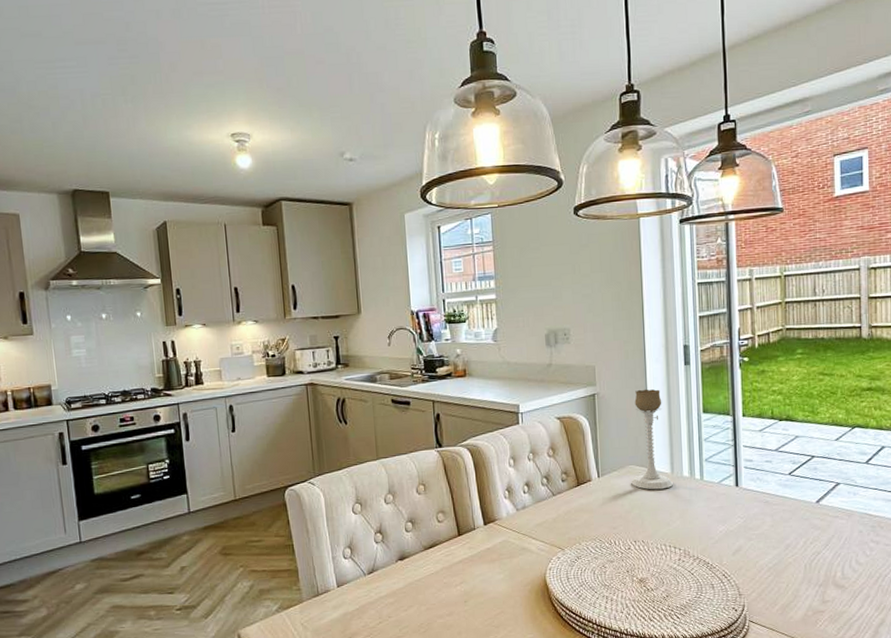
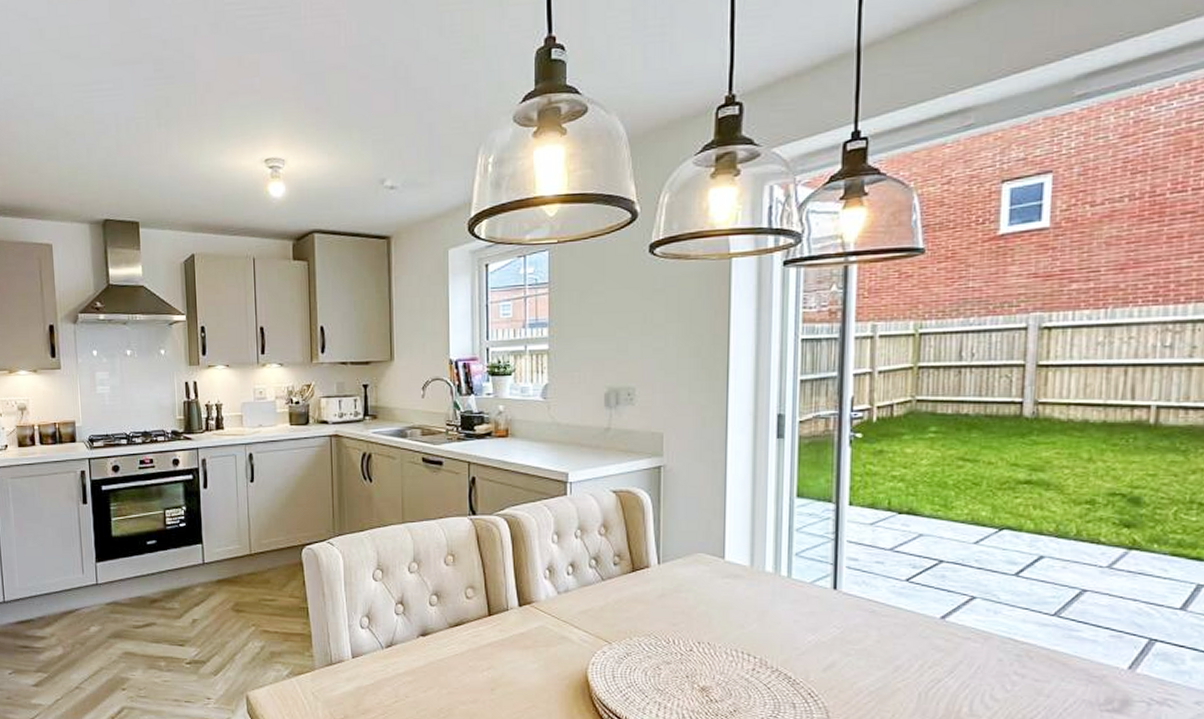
candle holder: present [631,389,673,490] -> none [699,464,752,585]

